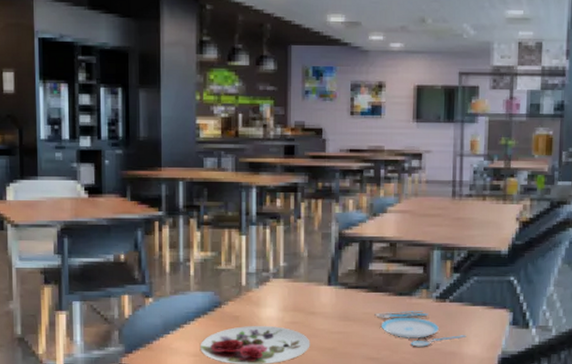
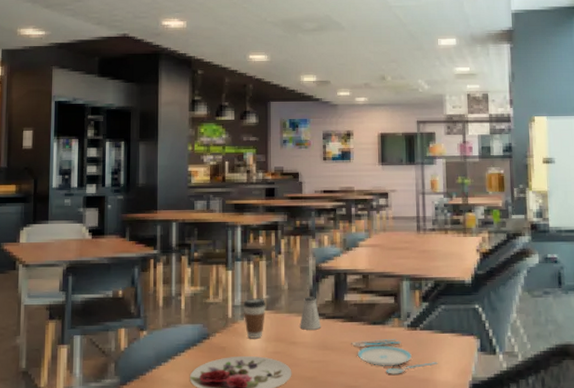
coffee cup: none [258,265,284,308] -> present [243,298,266,339]
saltshaker: none [319,264,343,300] -> present [300,296,321,330]

